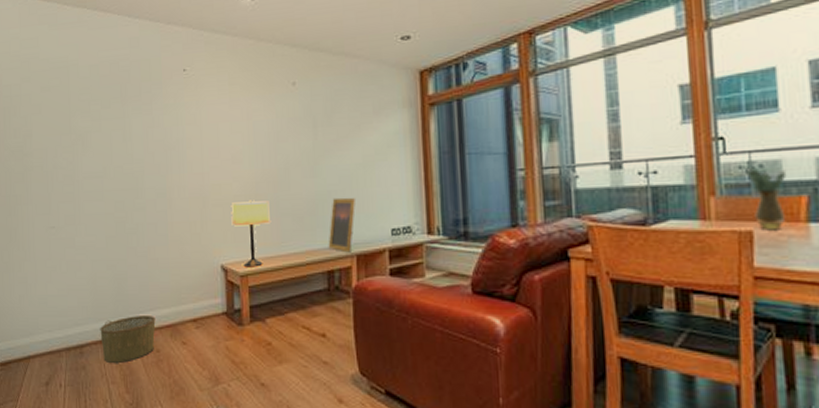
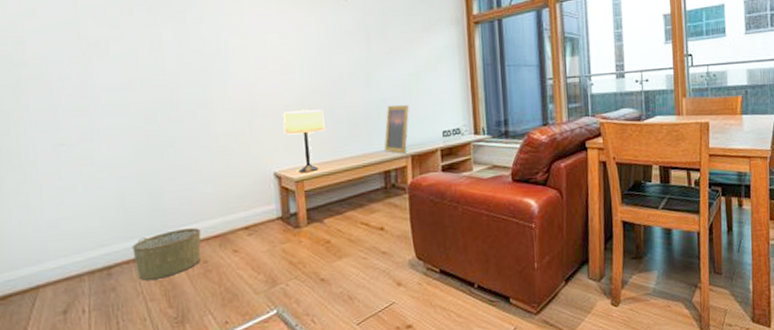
vase: present [745,167,787,231] -> none [705,76,730,121]

